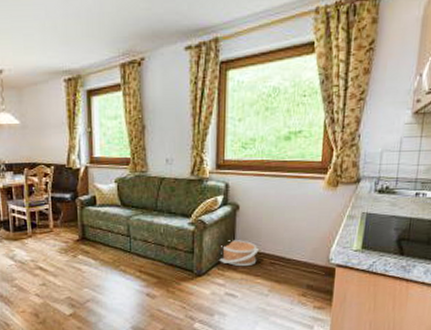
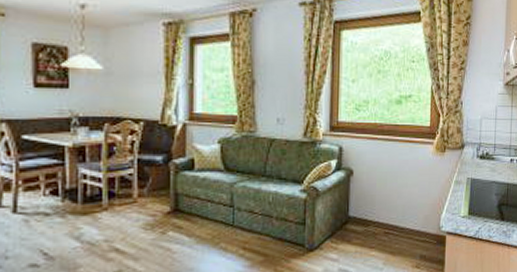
basket: present [218,240,259,267] -> none [331,208,373,238]

